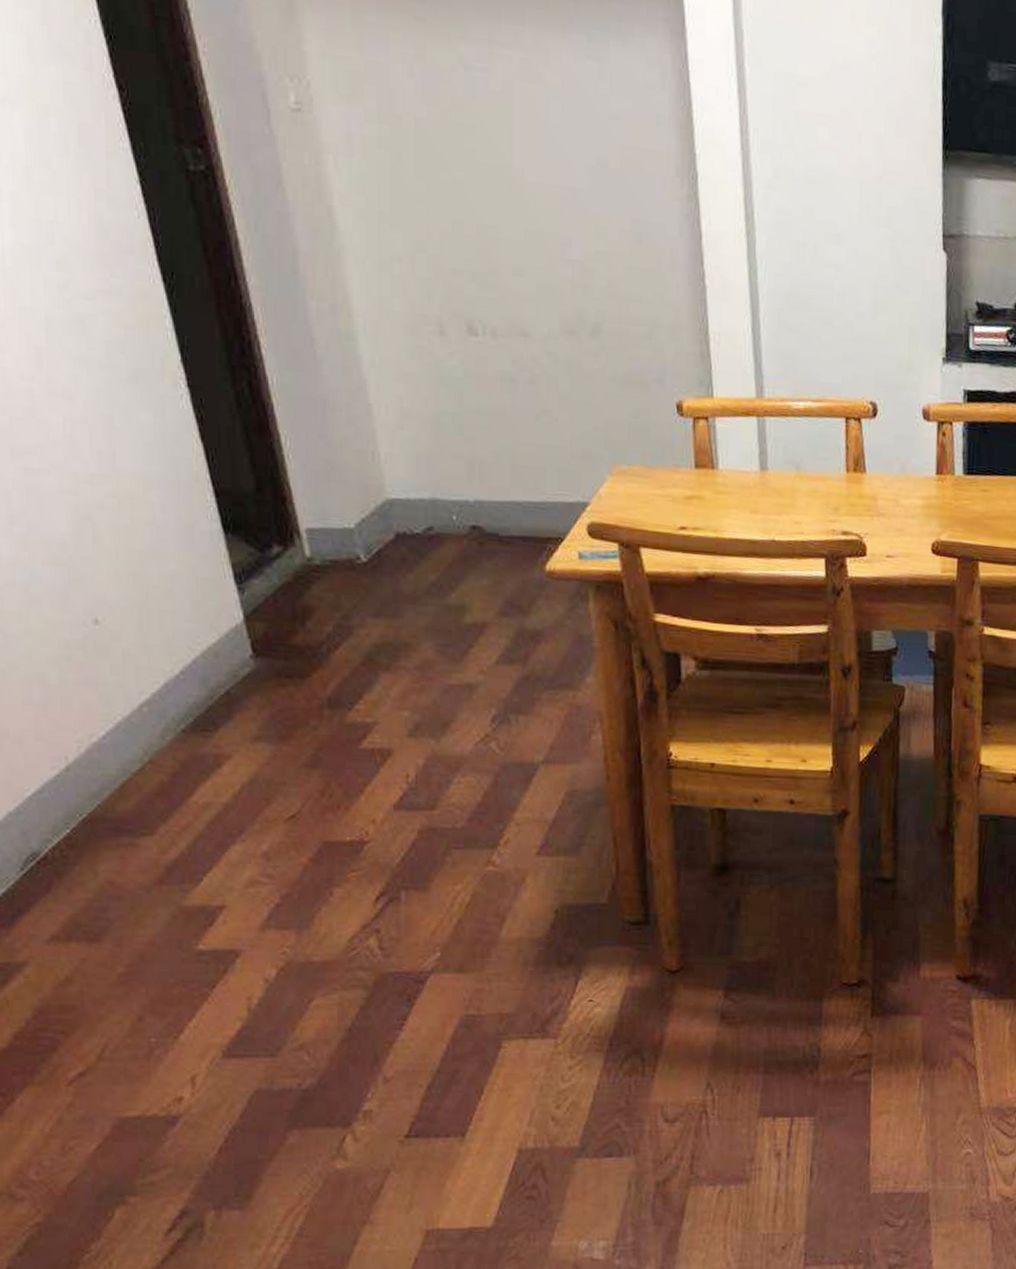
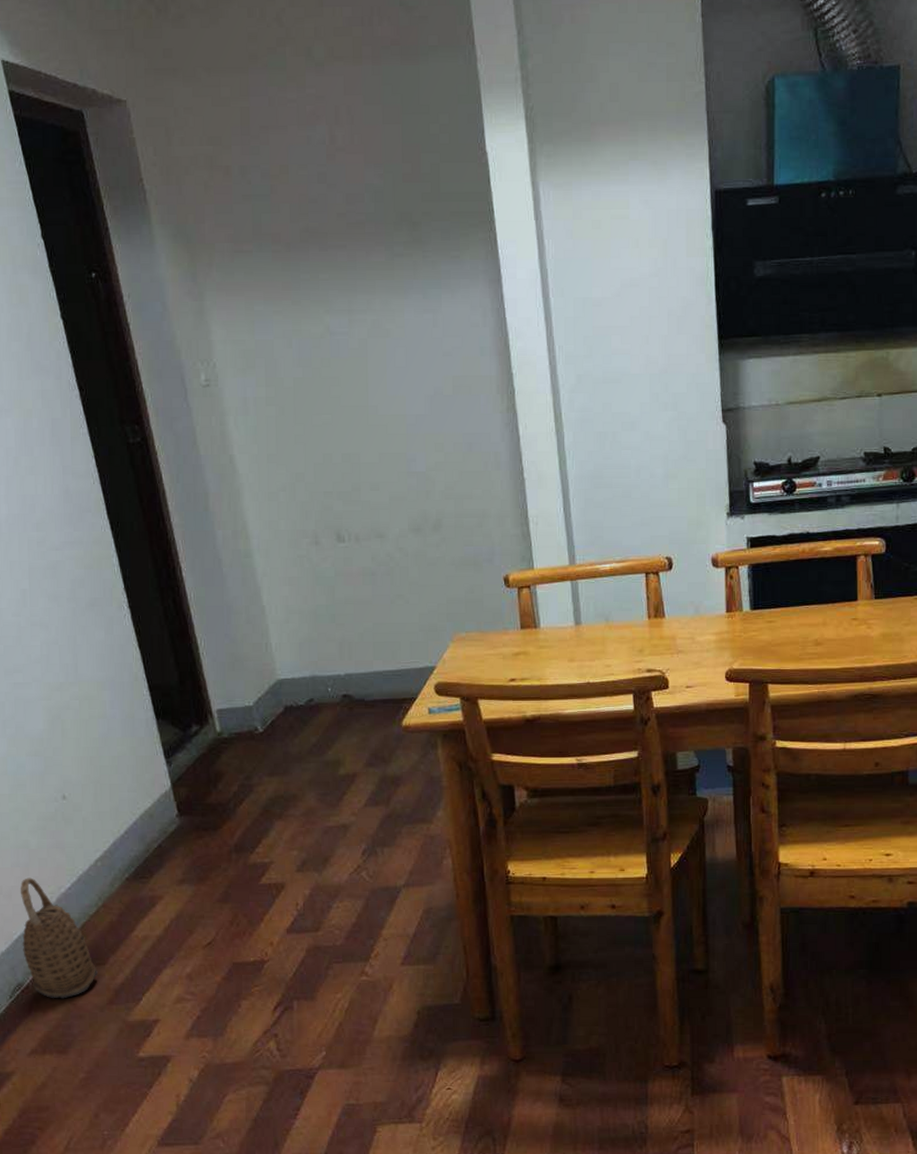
basket: none [34,720,142,875] -> present [20,877,98,999]

